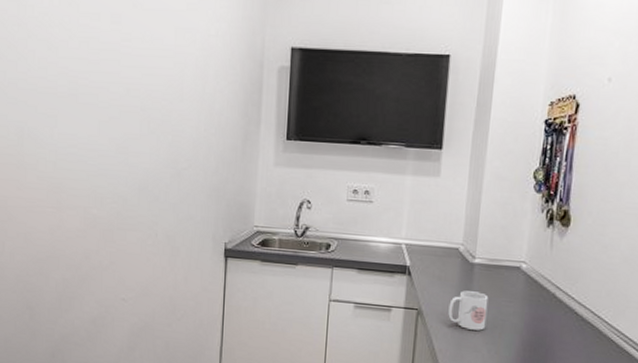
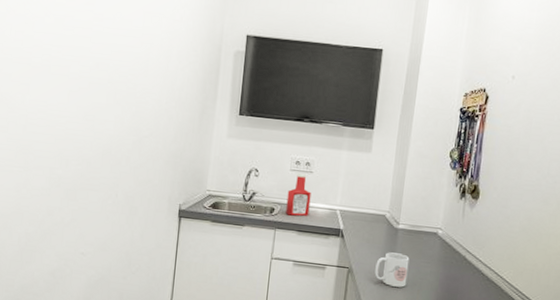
ketchup bottle: none [343,203,372,253] -> present [285,172,311,216]

